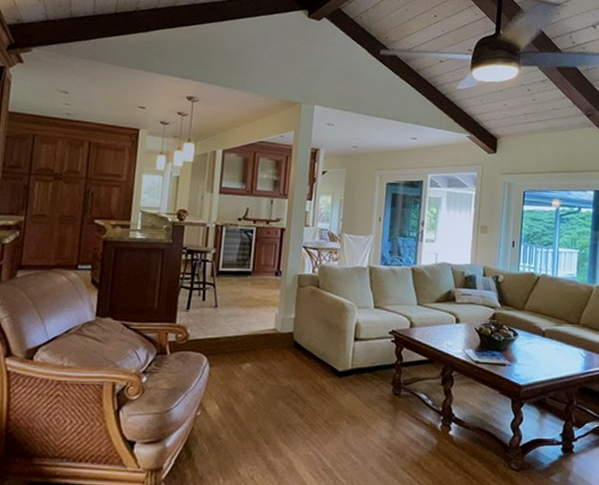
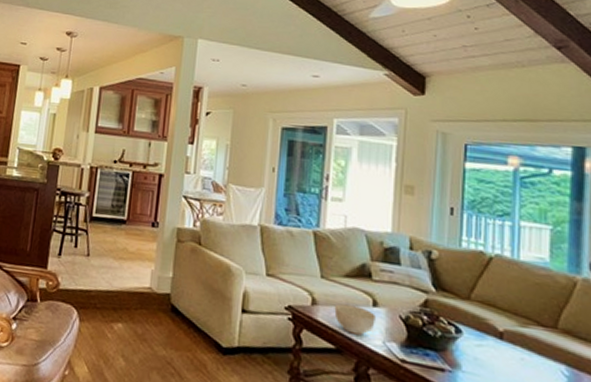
bowl: none [427,324,458,347] -> present [334,303,375,336]

